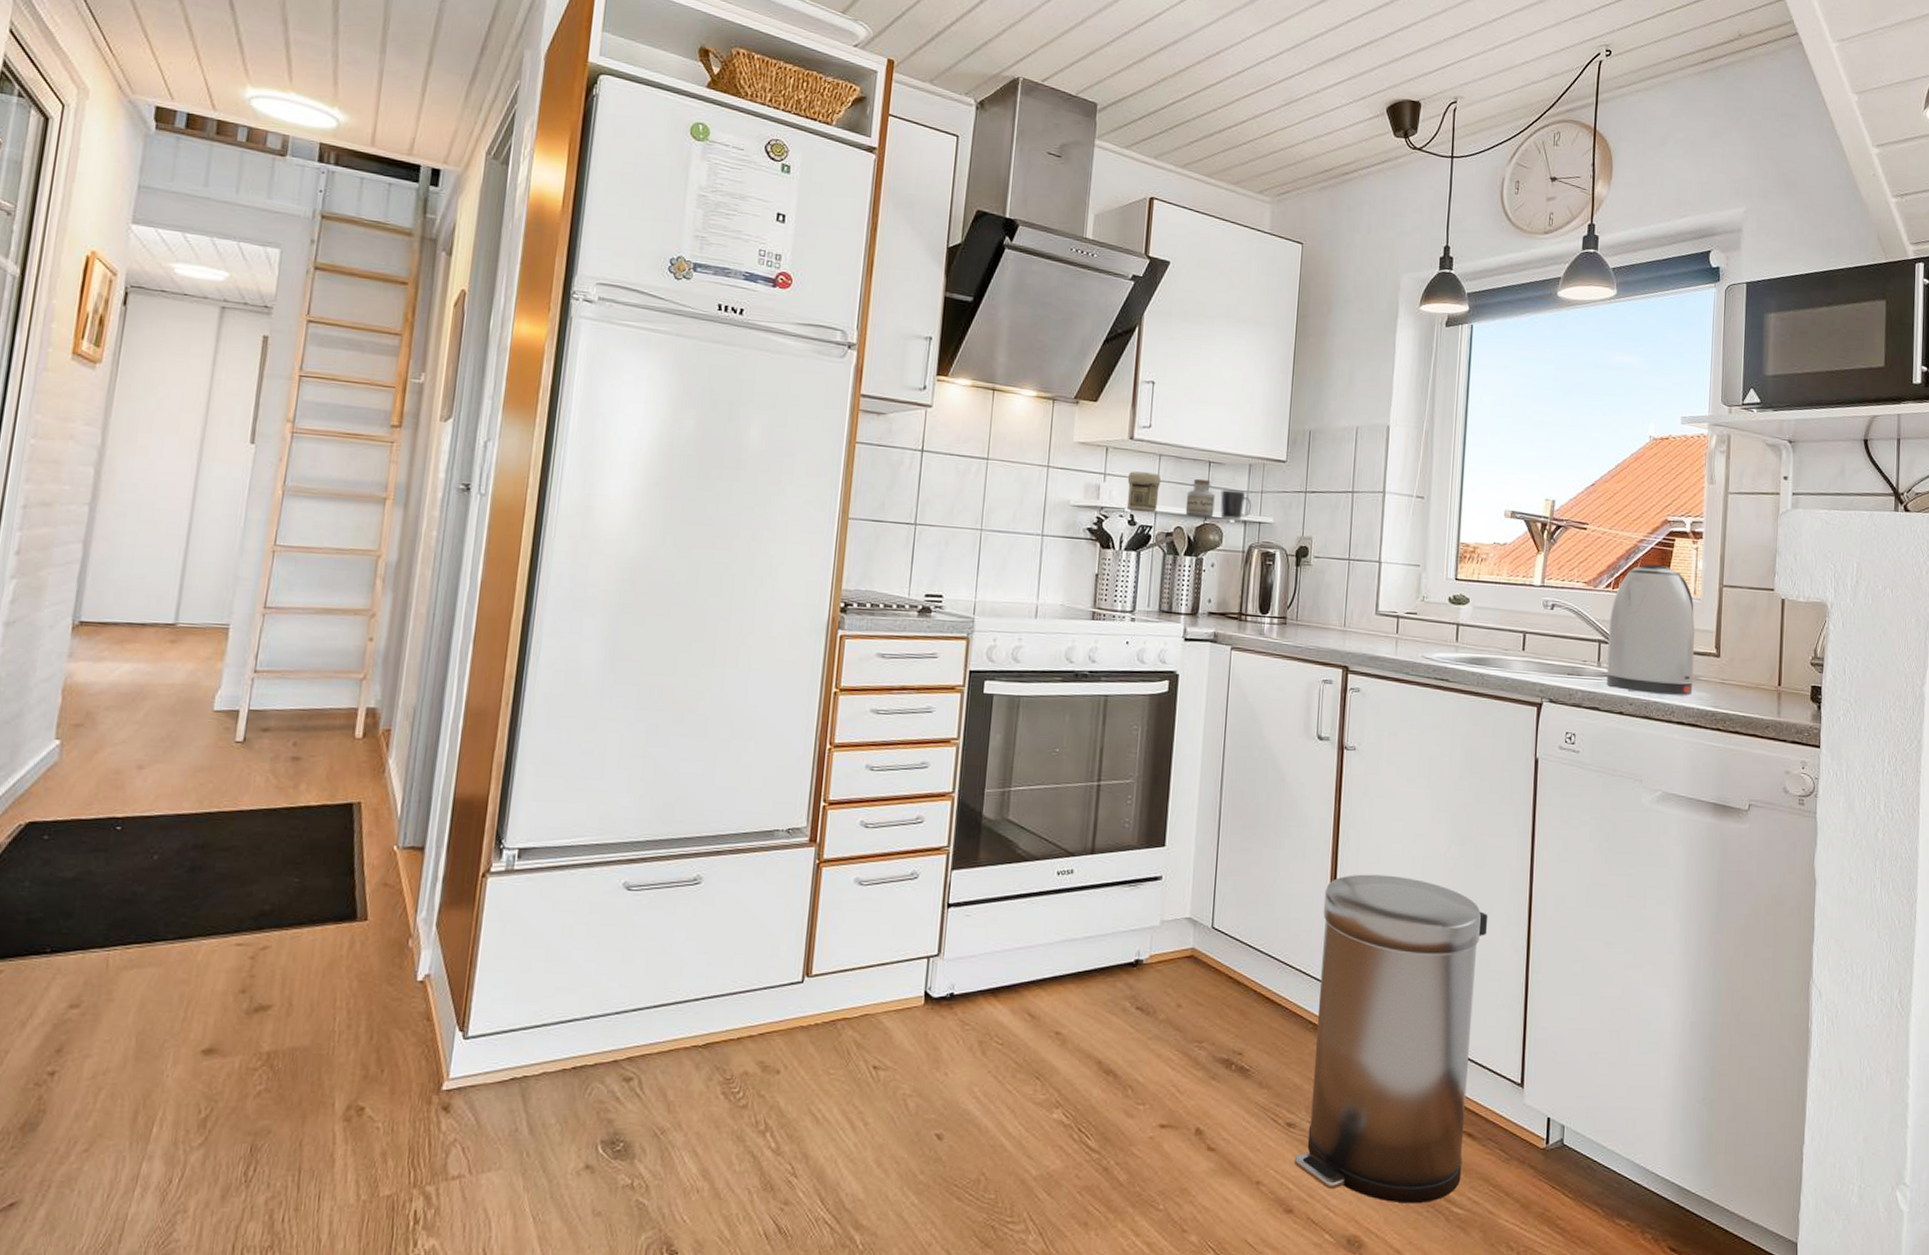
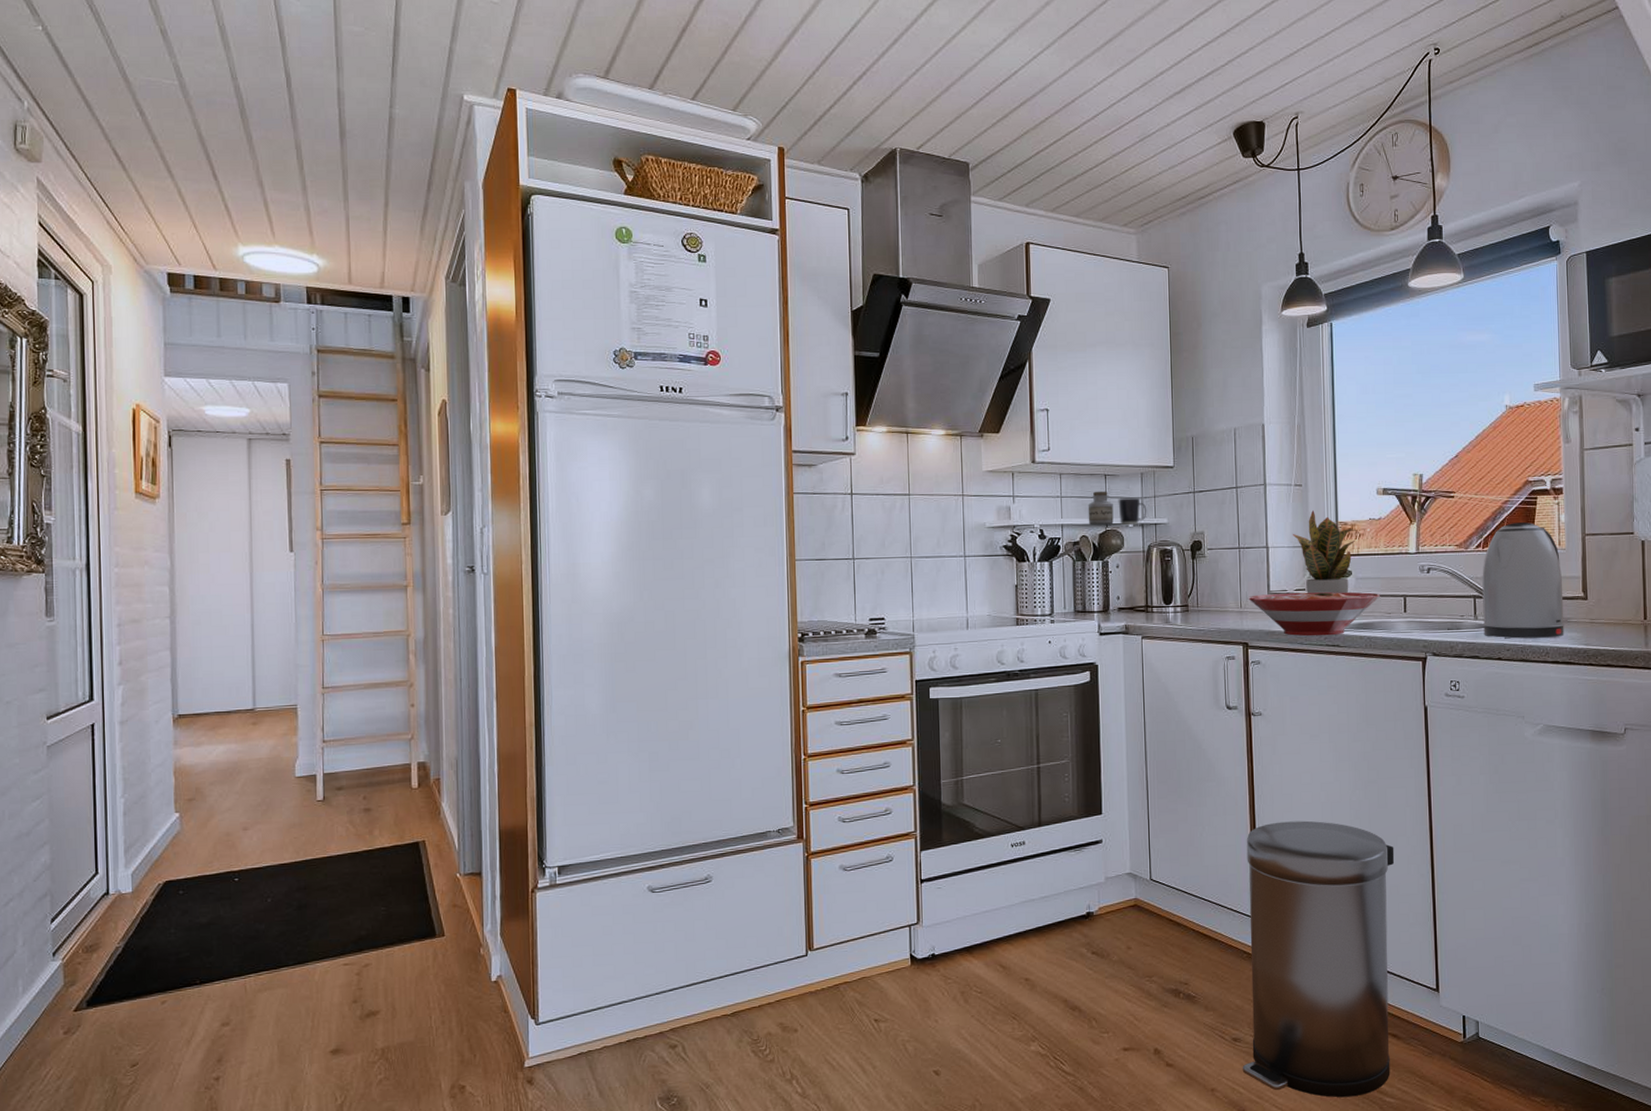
jar: present [1126,471,1161,512] -> none [1034,491,1063,526]
bowl: none [1352,613,1499,669] -> present [1247,592,1381,637]
potted plant: none [1409,527,1481,622] -> present [1293,511,1359,594]

